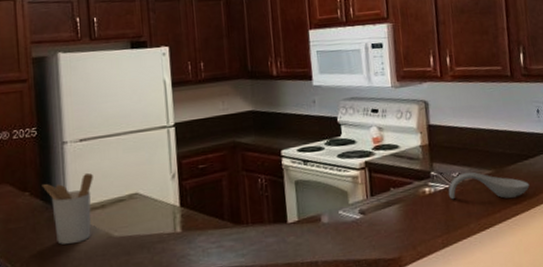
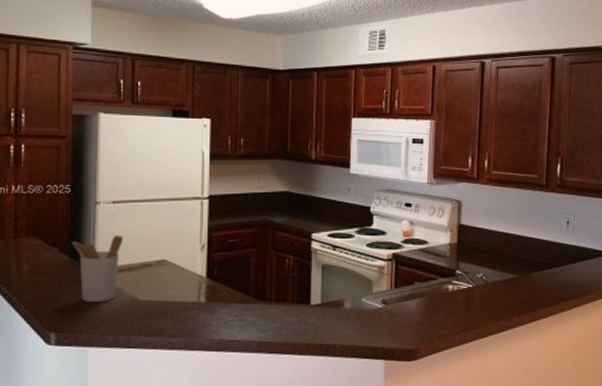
spoon rest: present [448,171,530,200] -> none [470,274,551,305]

